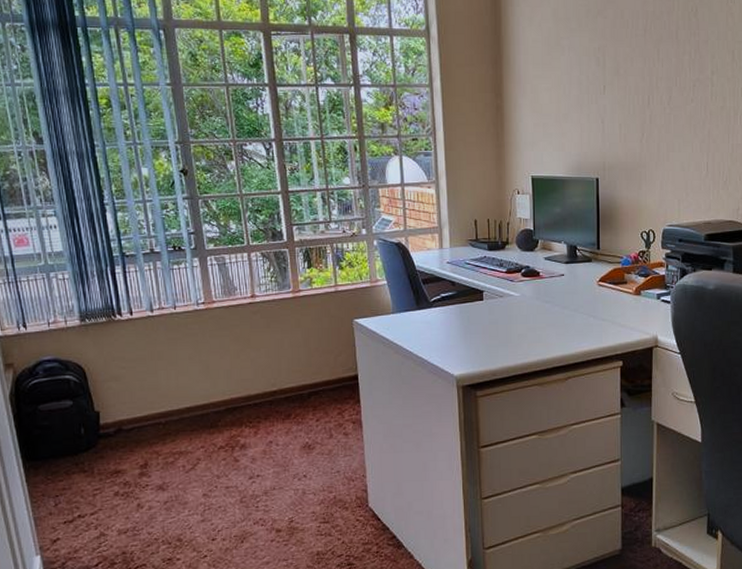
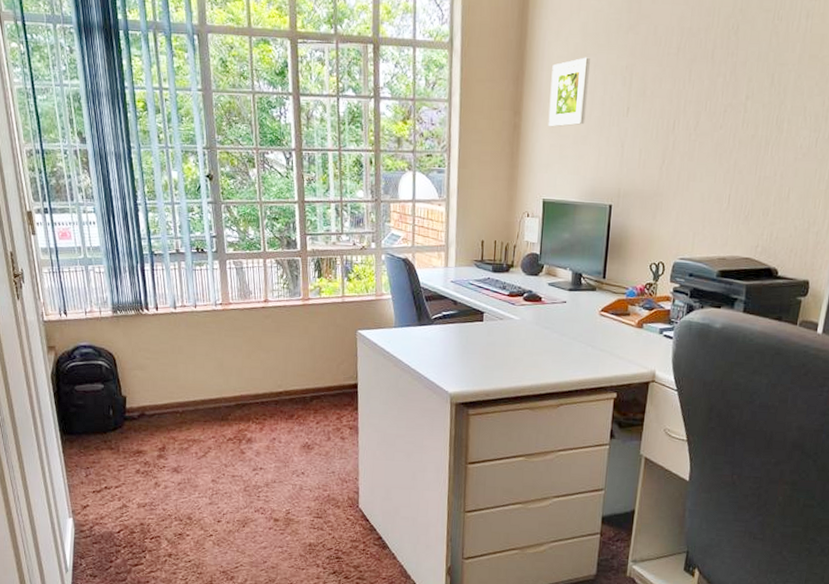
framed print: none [528,40,565,107] -> present [548,57,590,127]

